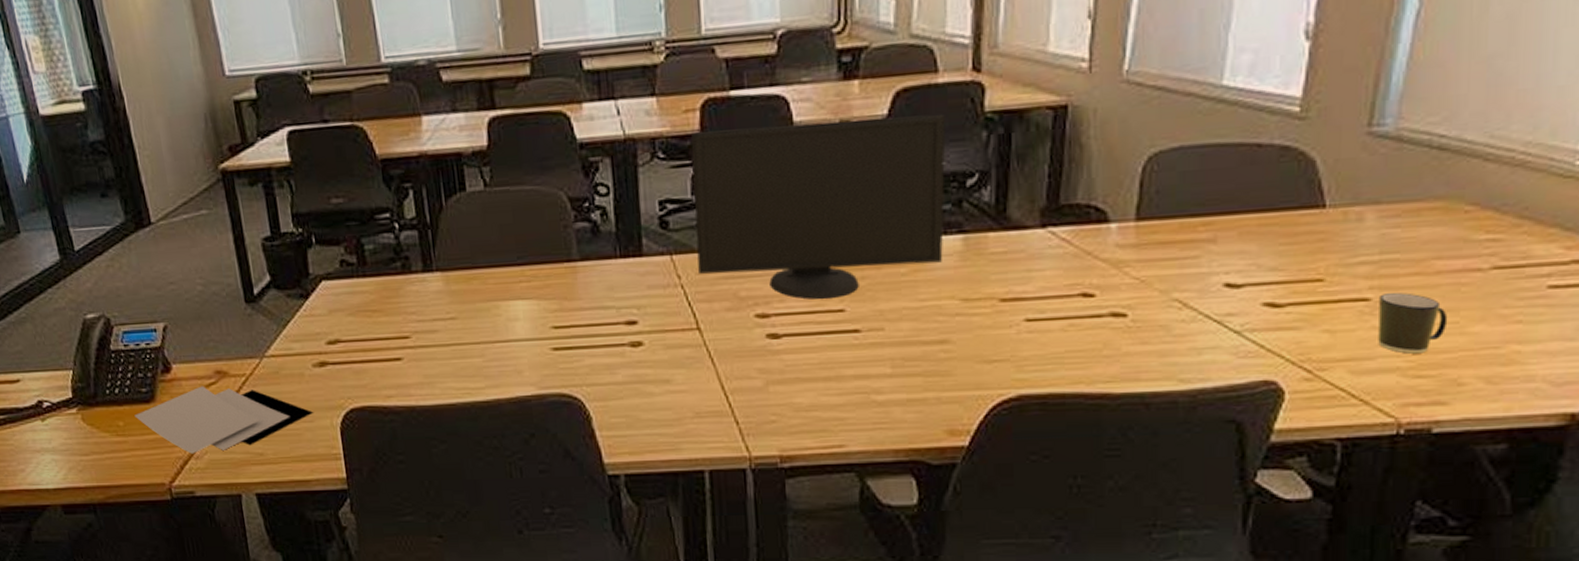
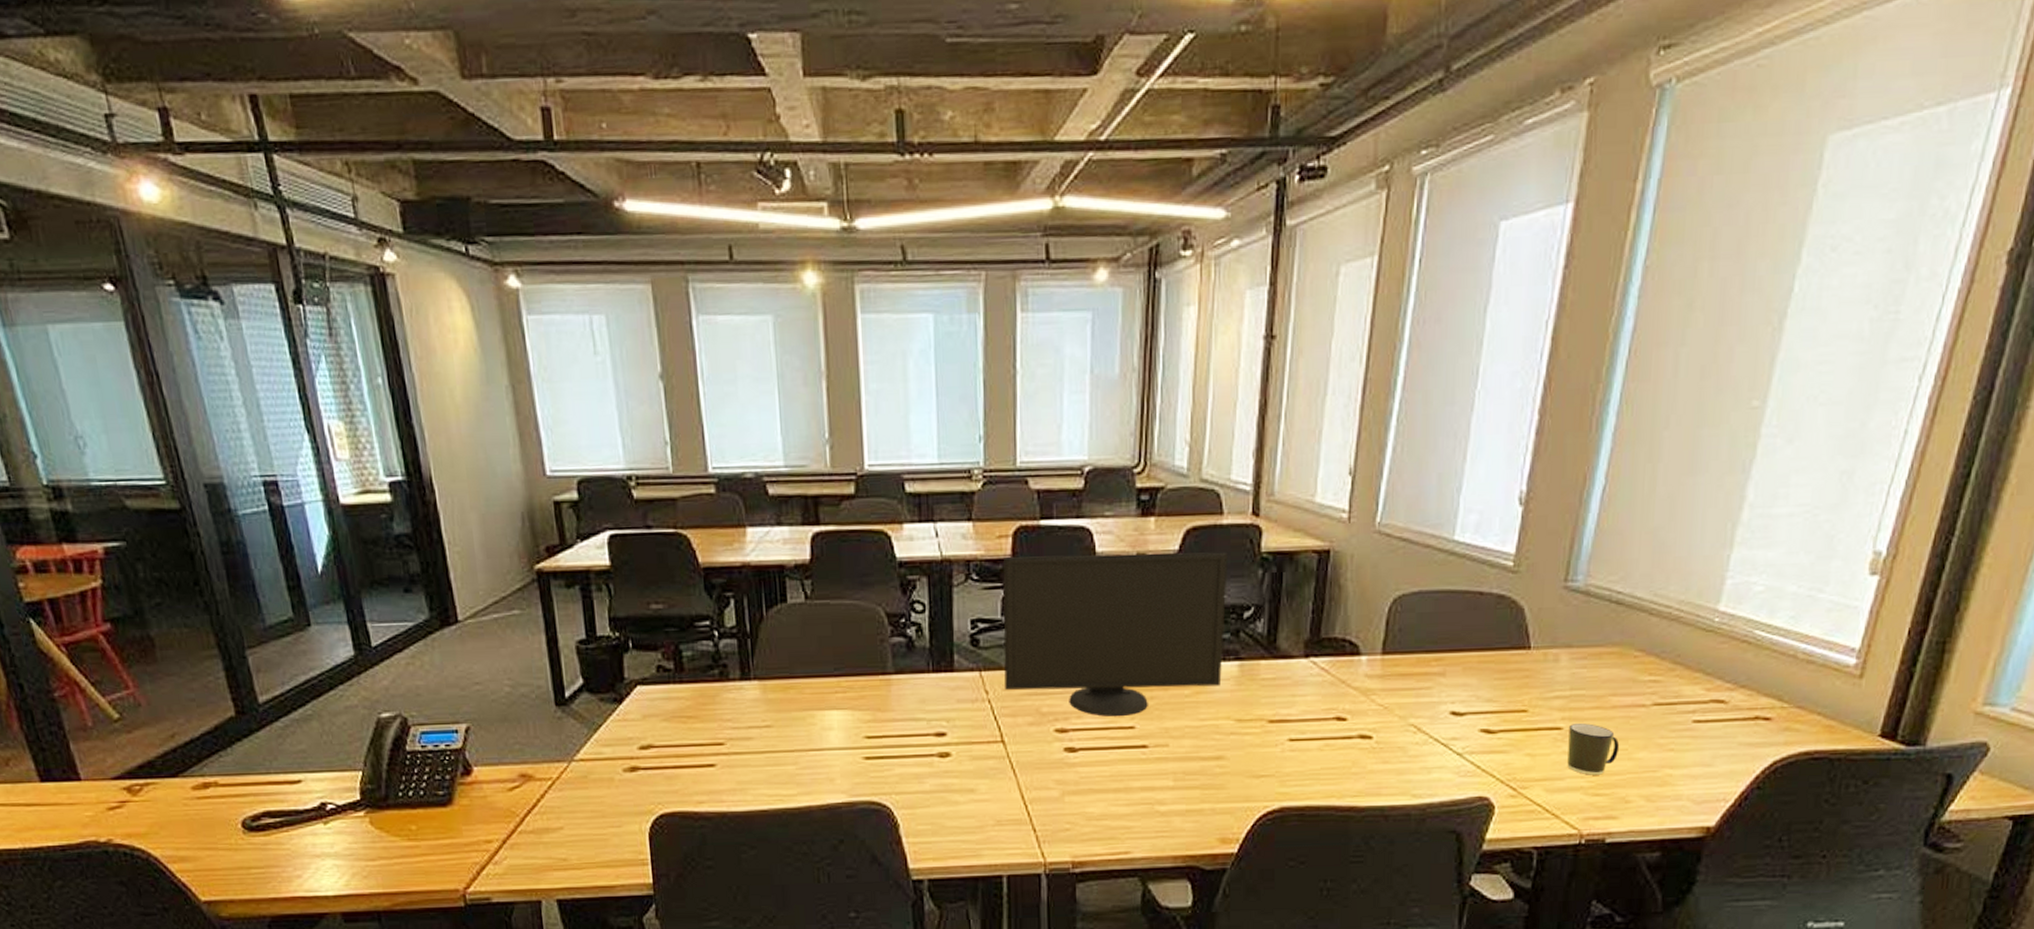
papers: present [134,386,314,454] -> none [429,789,623,859]

